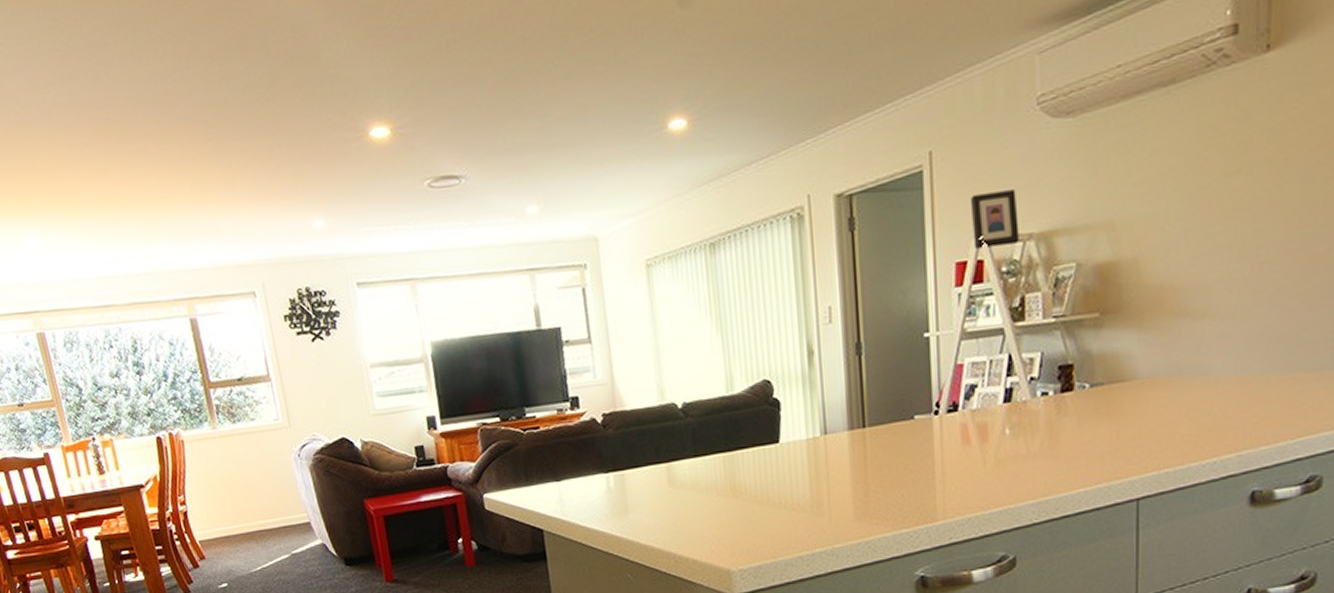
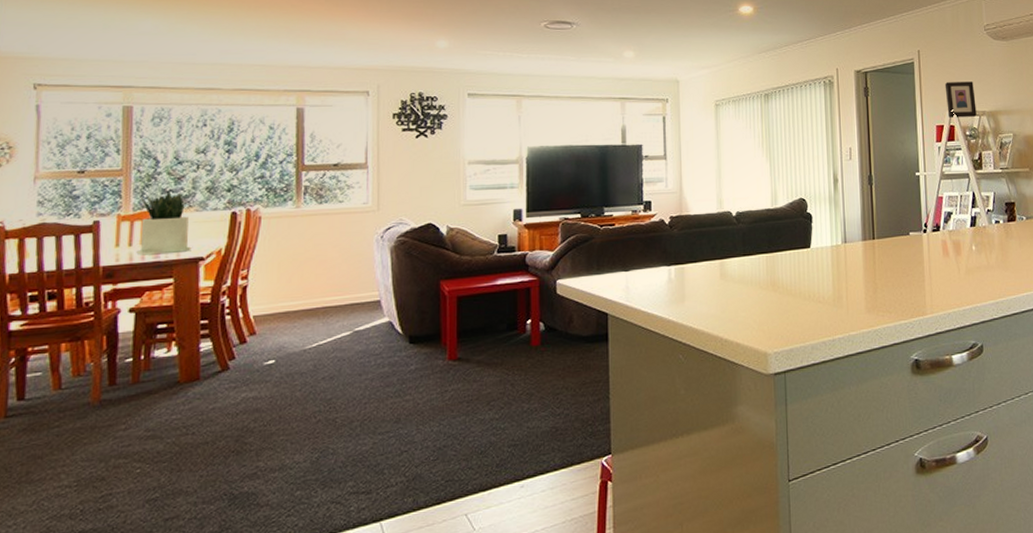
planter: none [75,419,132,485] -> present [136,191,193,256]

